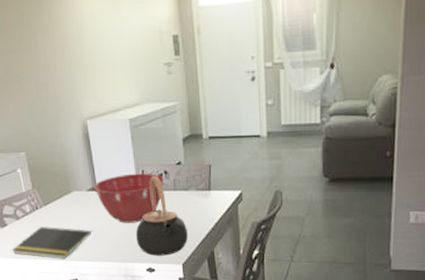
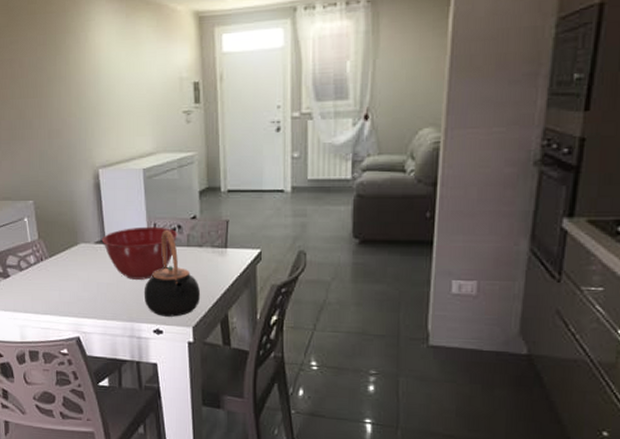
notepad: present [12,226,91,259] -> none [13,278,97,315]

